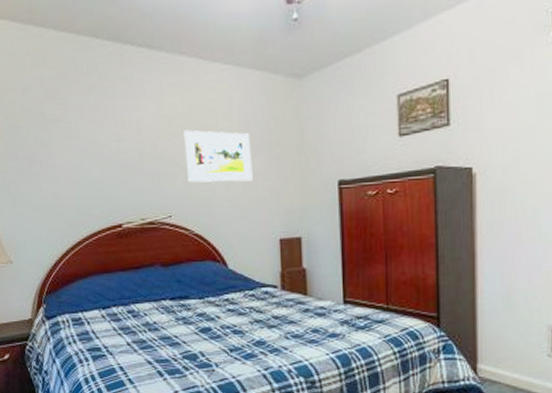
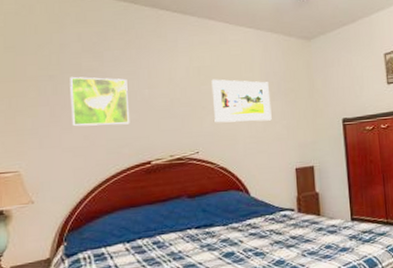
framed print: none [35,127,99,184] -> present [70,76,130,127]

